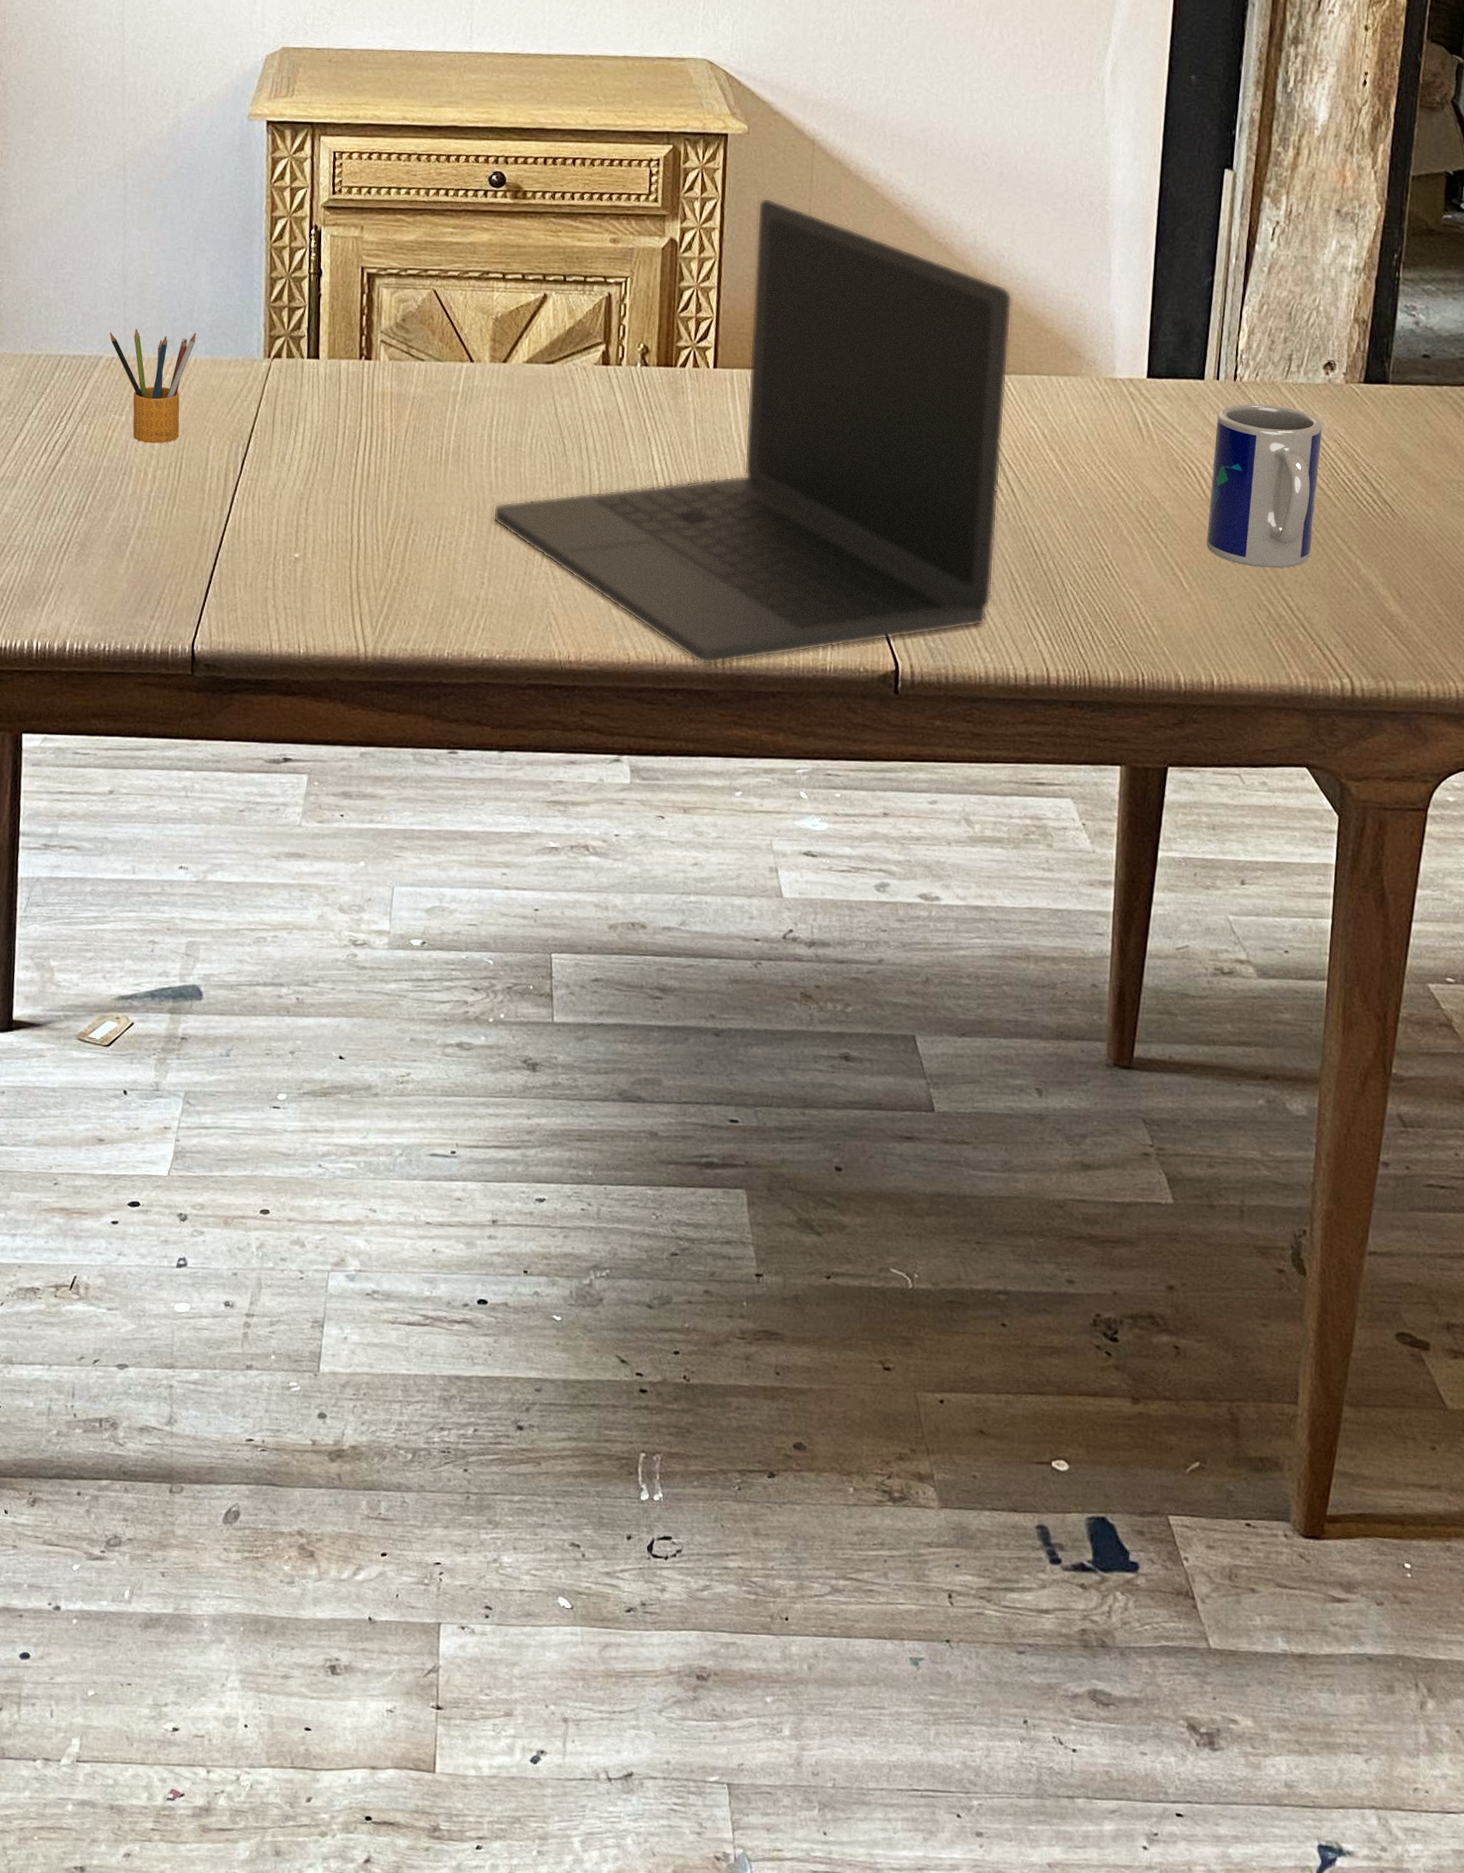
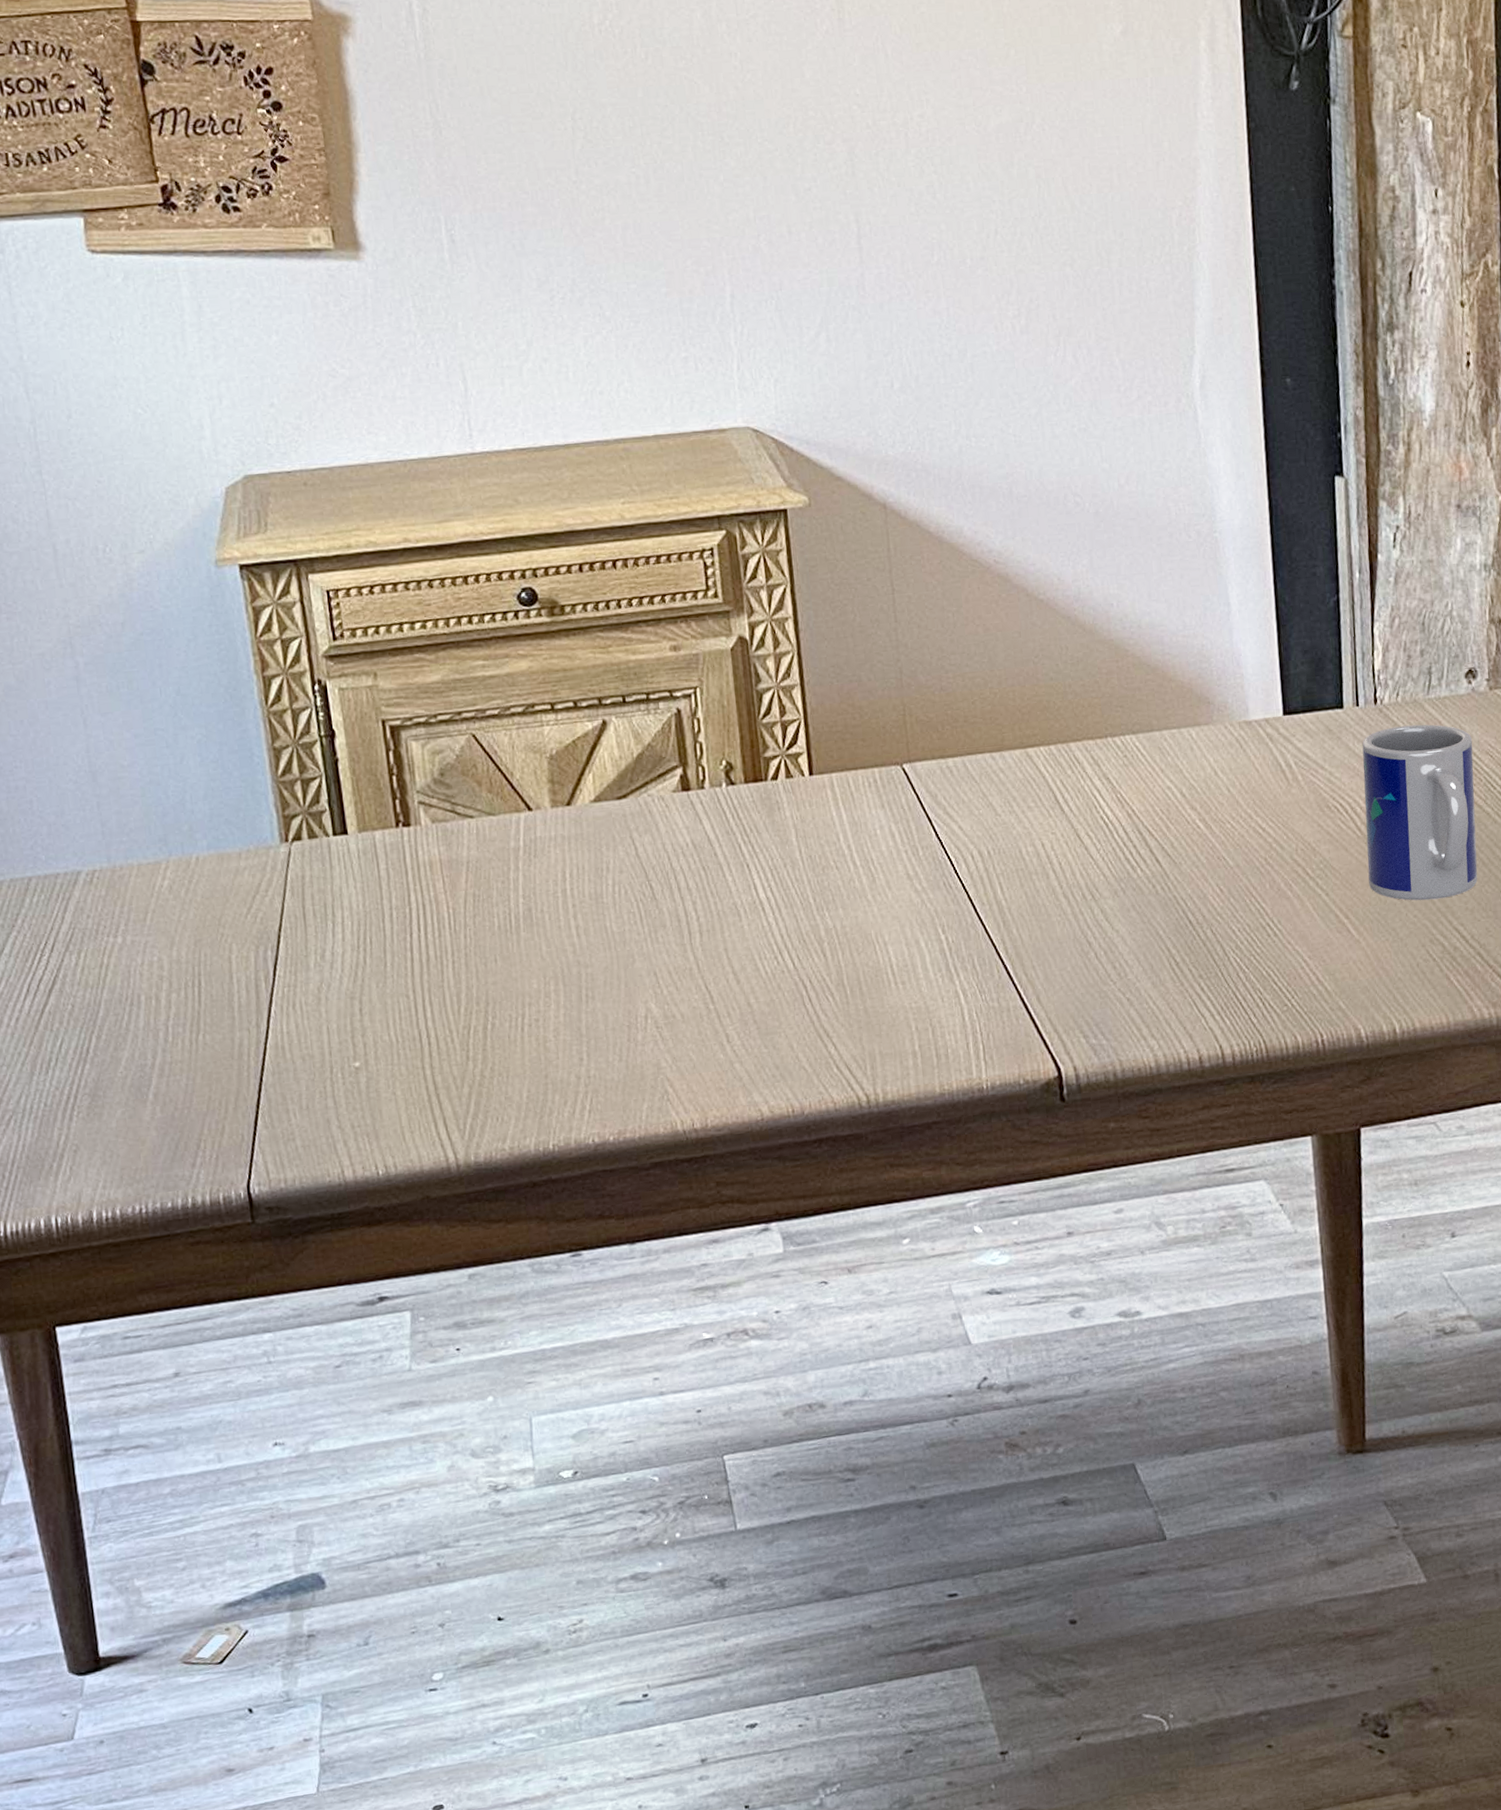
pencil box: present [110,328,196,444] -> none [85,826,194,964]
laptop: present [493,198,1013,665] -> none [581,575,1151,1107]

